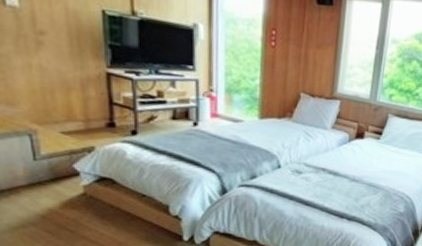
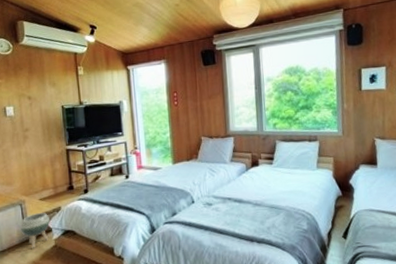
planter: none [28,150,76,193] -> present [19,213,50,248]

